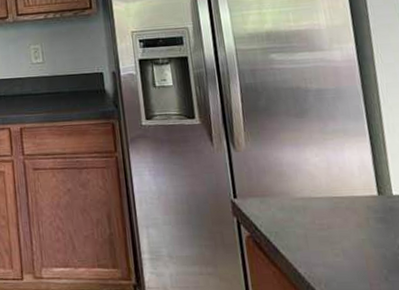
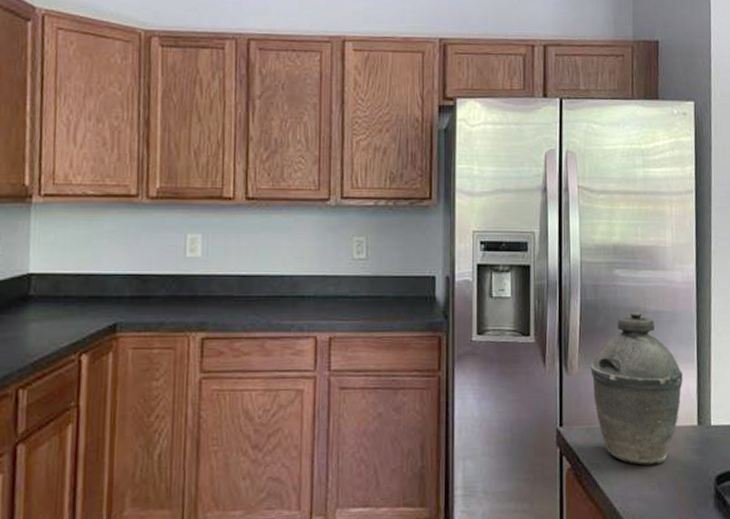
kettle: none [257,90,356,233] -> present [590,311,683,465]

